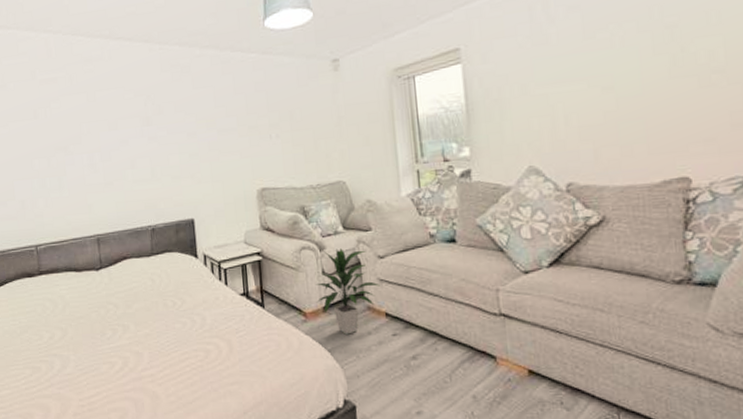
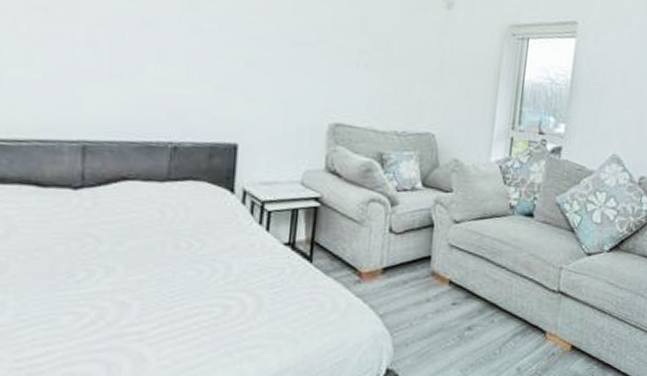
indoor plant: present [316,248,380,335] -> none [376,206,450,300]

